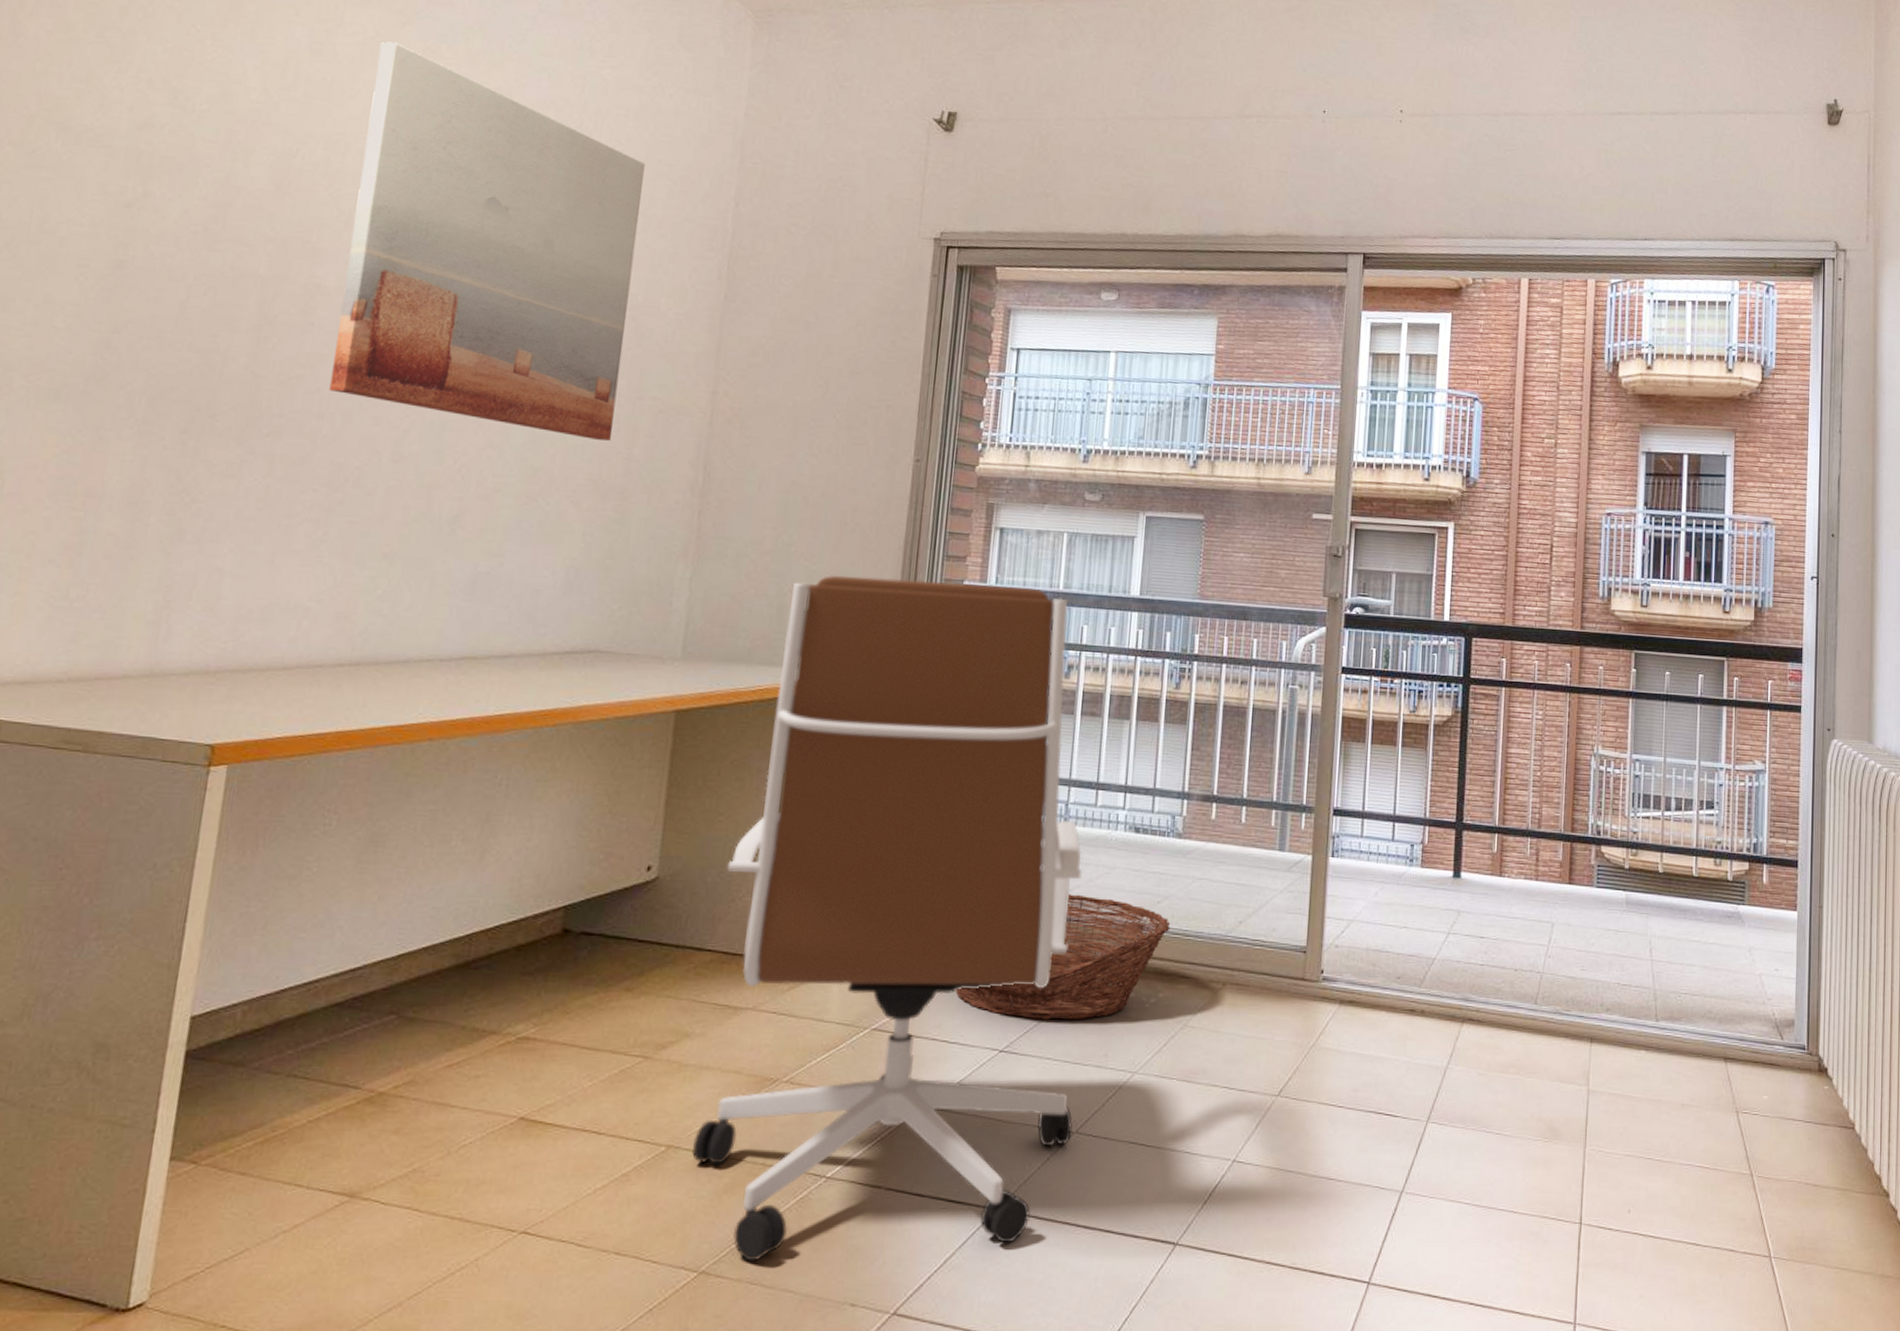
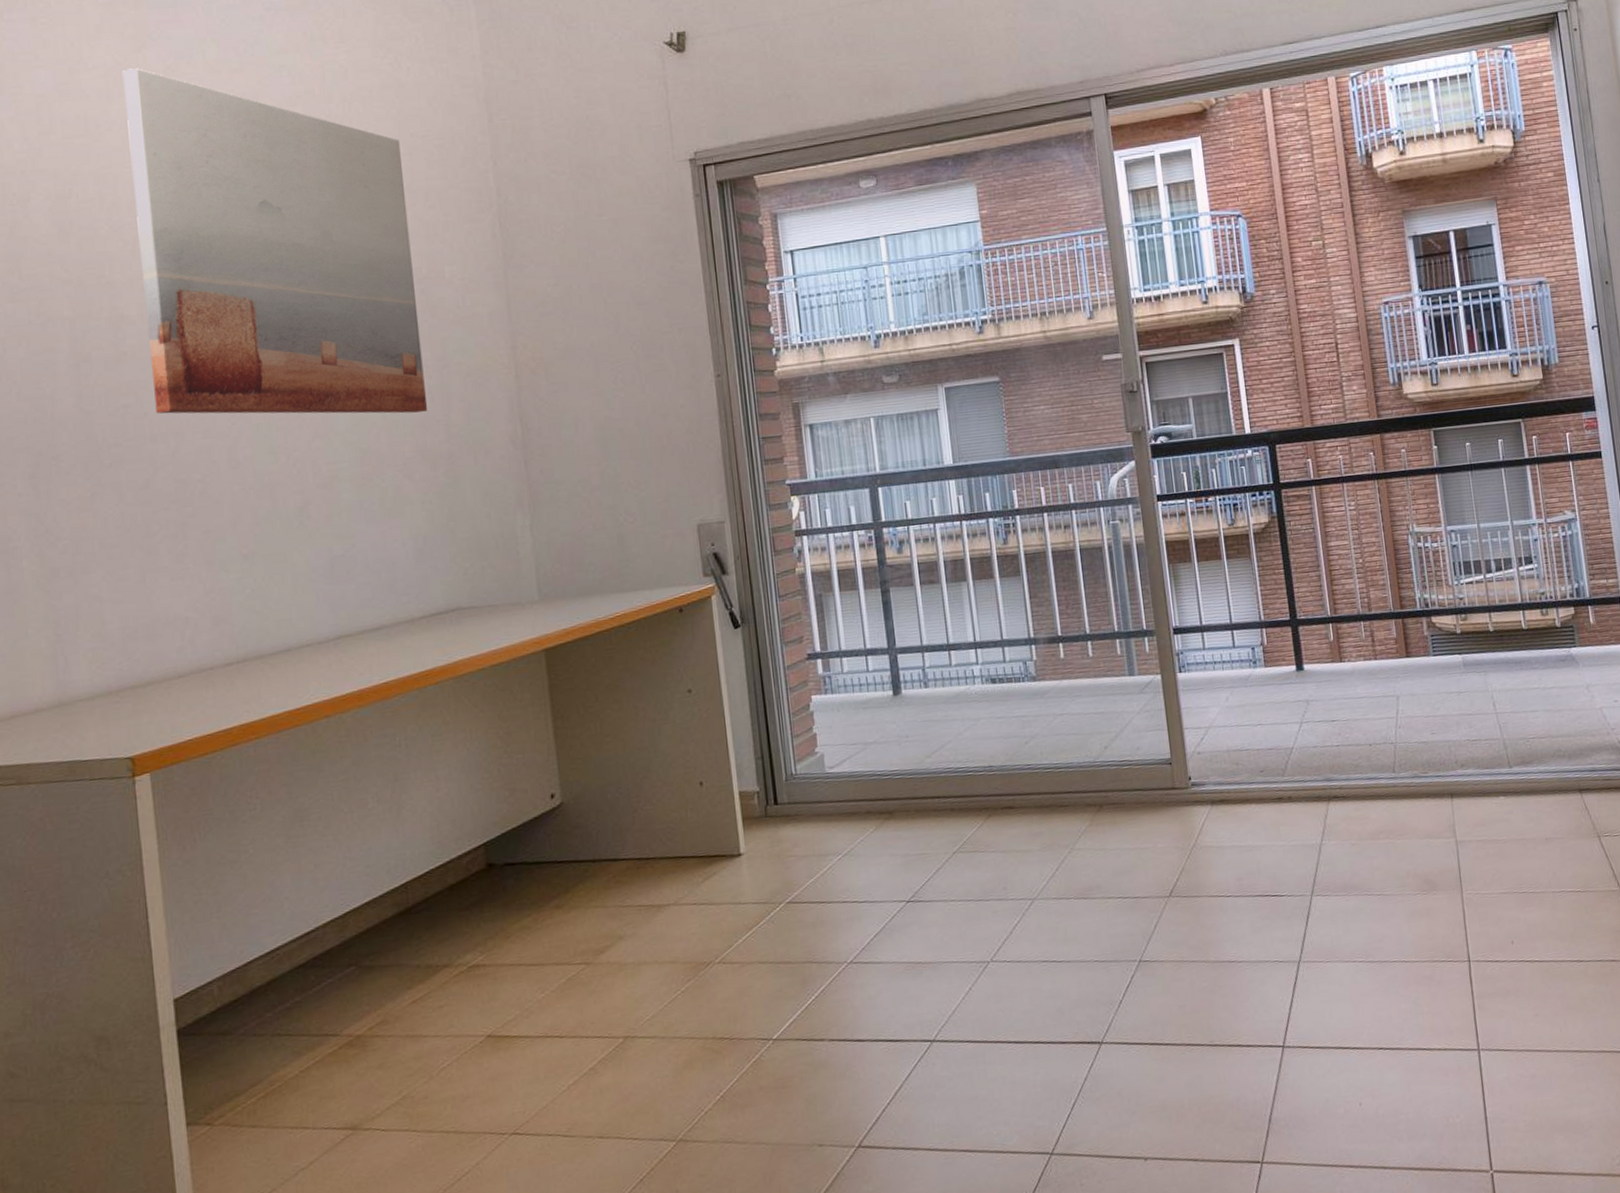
office chair: present [691,574,1082,1262] -> none [623,475,988,1124]
basket: present [956,894,1171,1020] -> none [856,747,1042,869]

